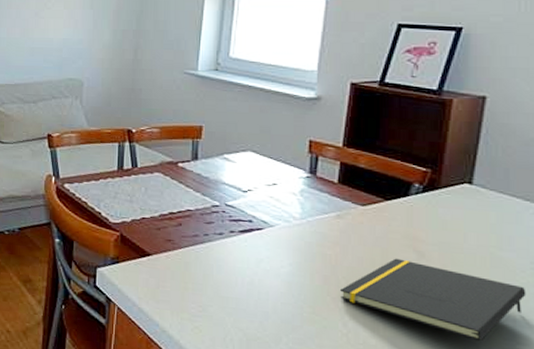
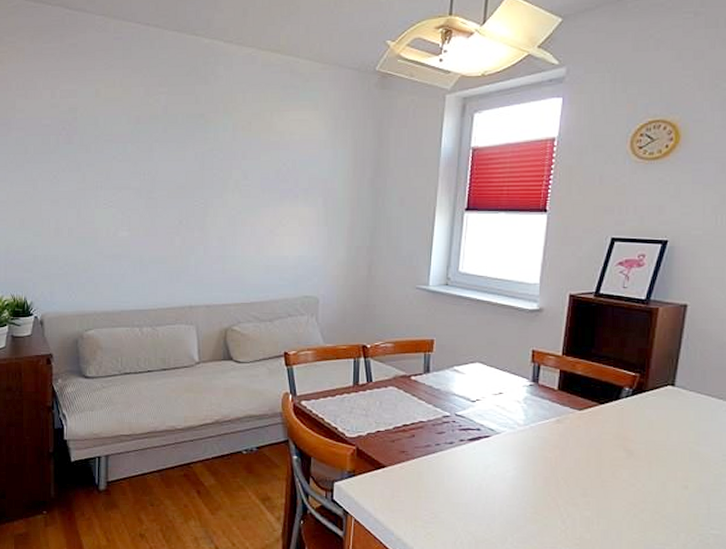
notepad: present [339,258,526,342] -> none [558,457,719,529]

